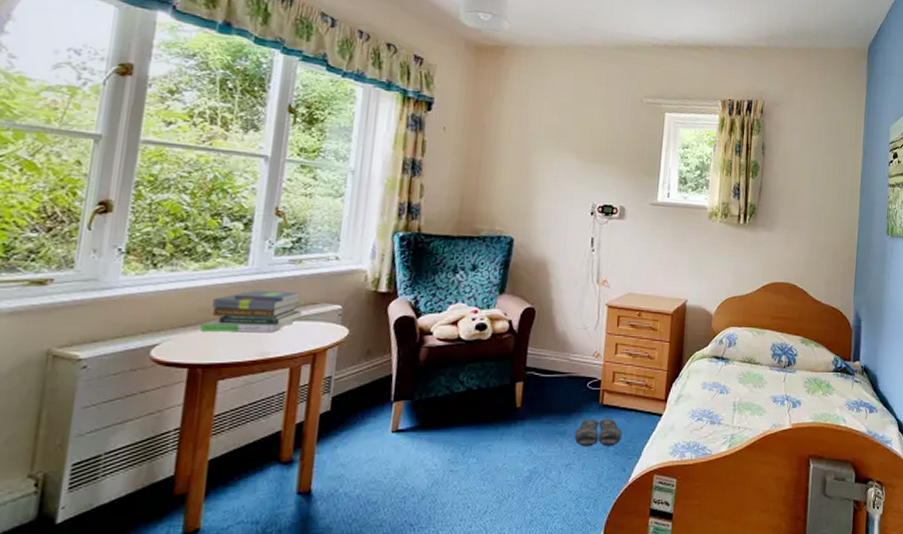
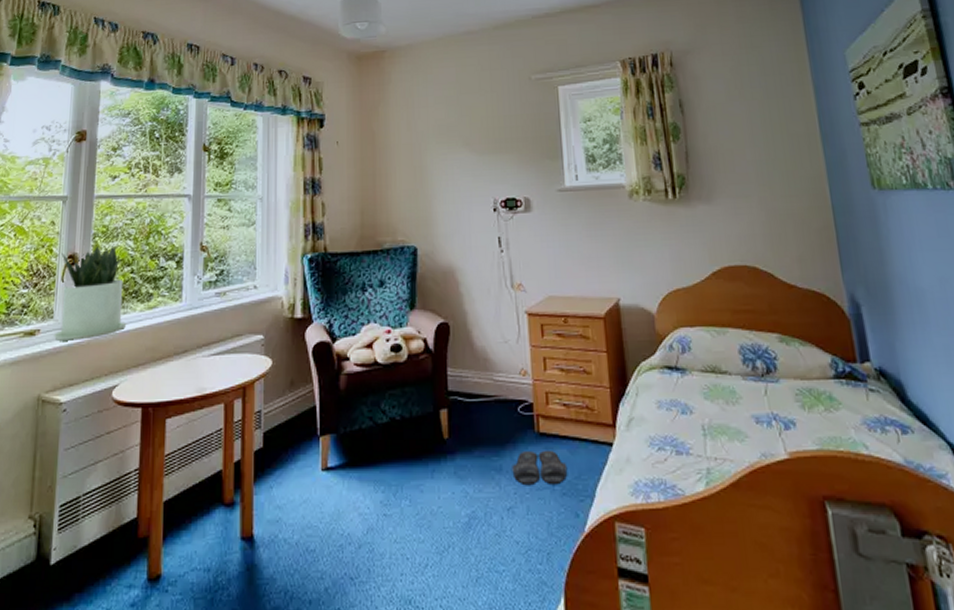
planter: none [72,196,175,295] -> present [53,245,127,341]
books: present [200,290,303,333] -> none [149,324,231,370]

